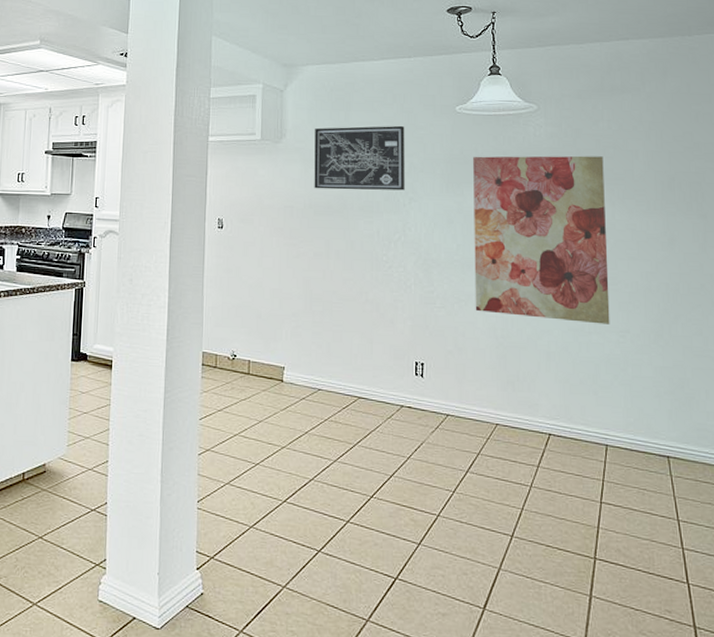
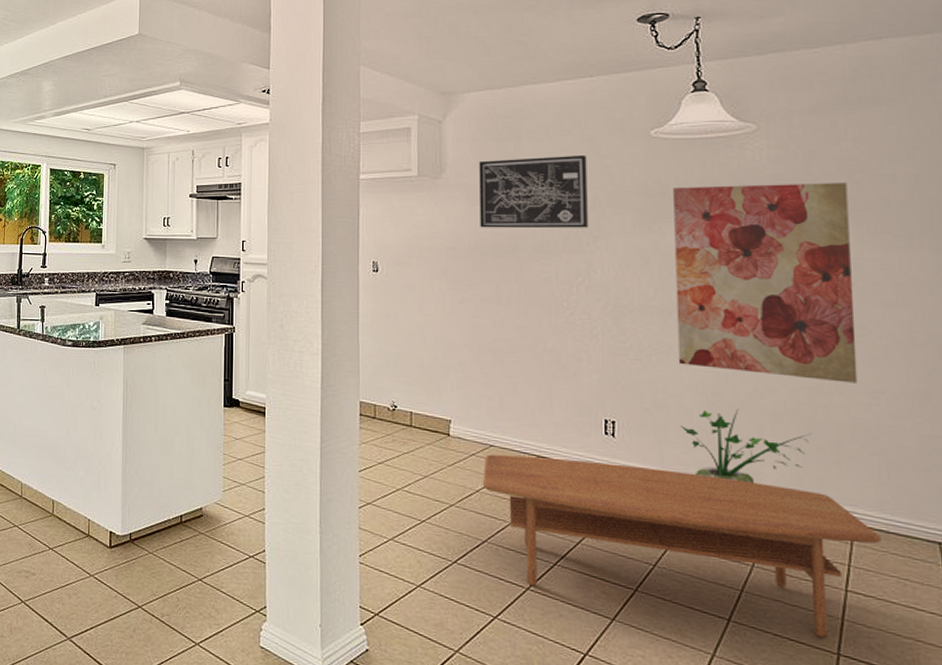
coffee table: none [310,397,627,546] -> present [482,454,881,639]
potted plant: none [476,349,577,414] -> present [680,408,812,484]

